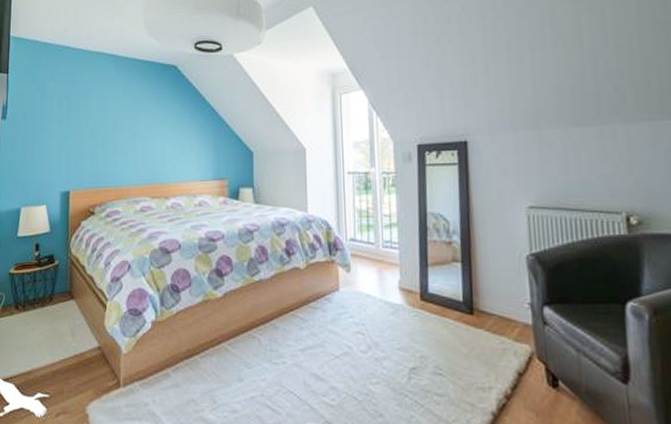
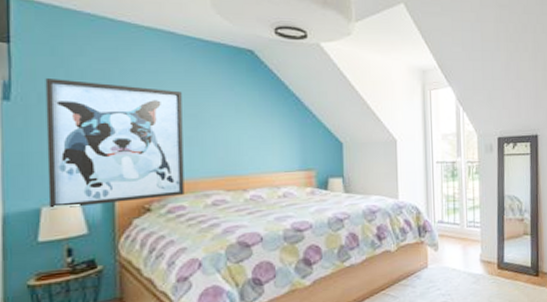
wall art: none [25,99,120,210] -> present [45,77,185,210]

